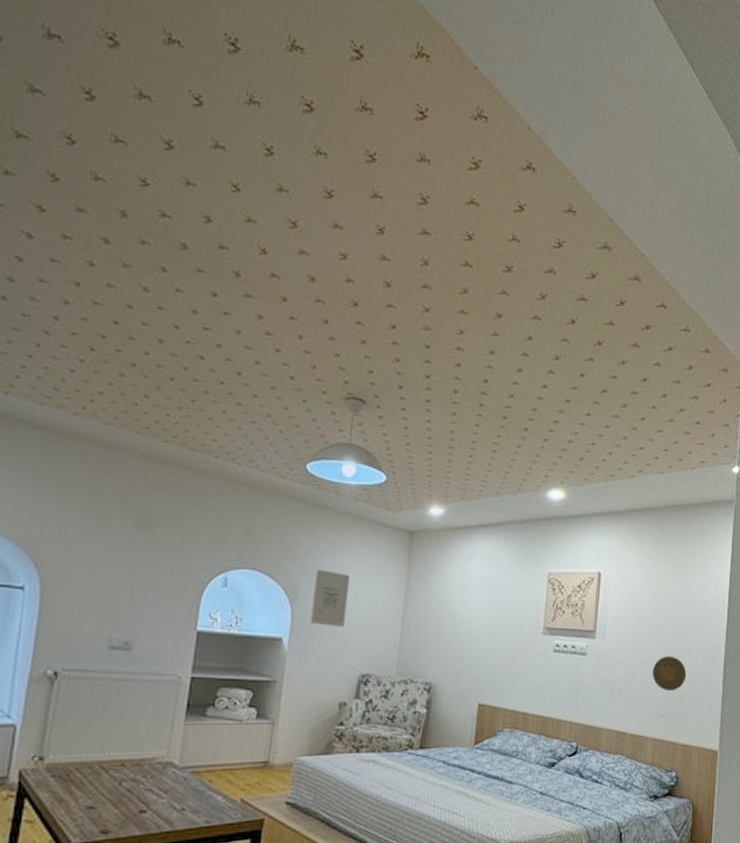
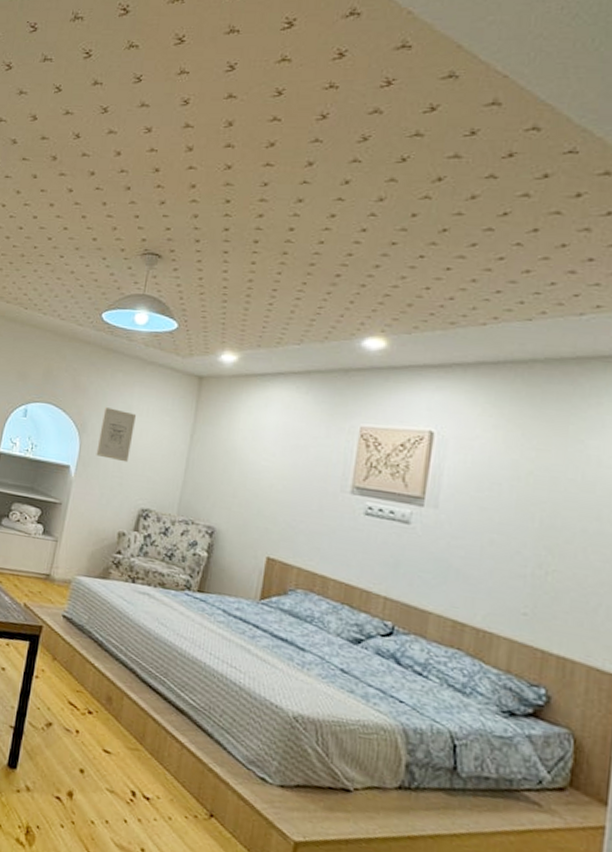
decorative plate: present [652,655,687,691] -> none [510,540,567,586]

